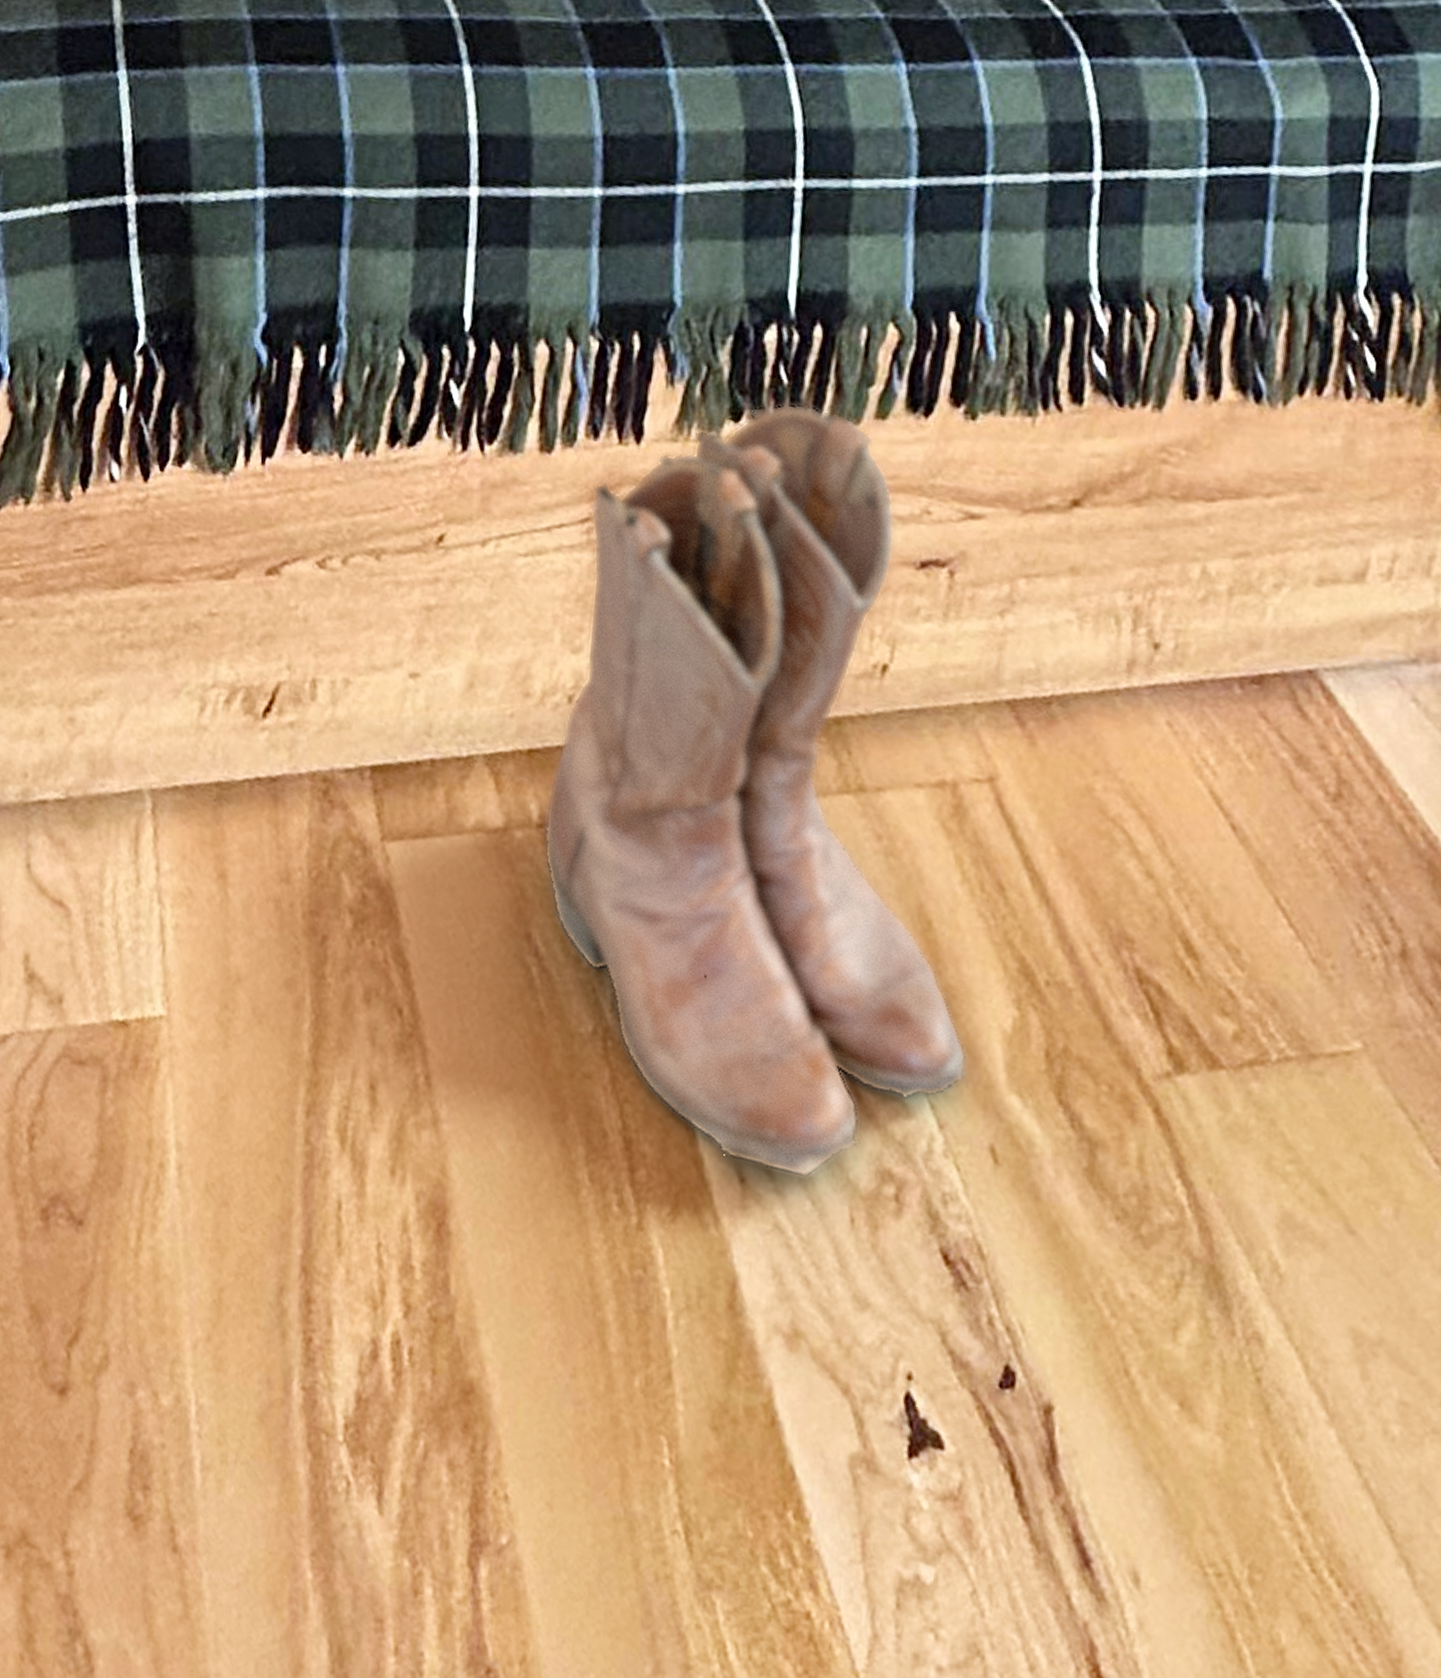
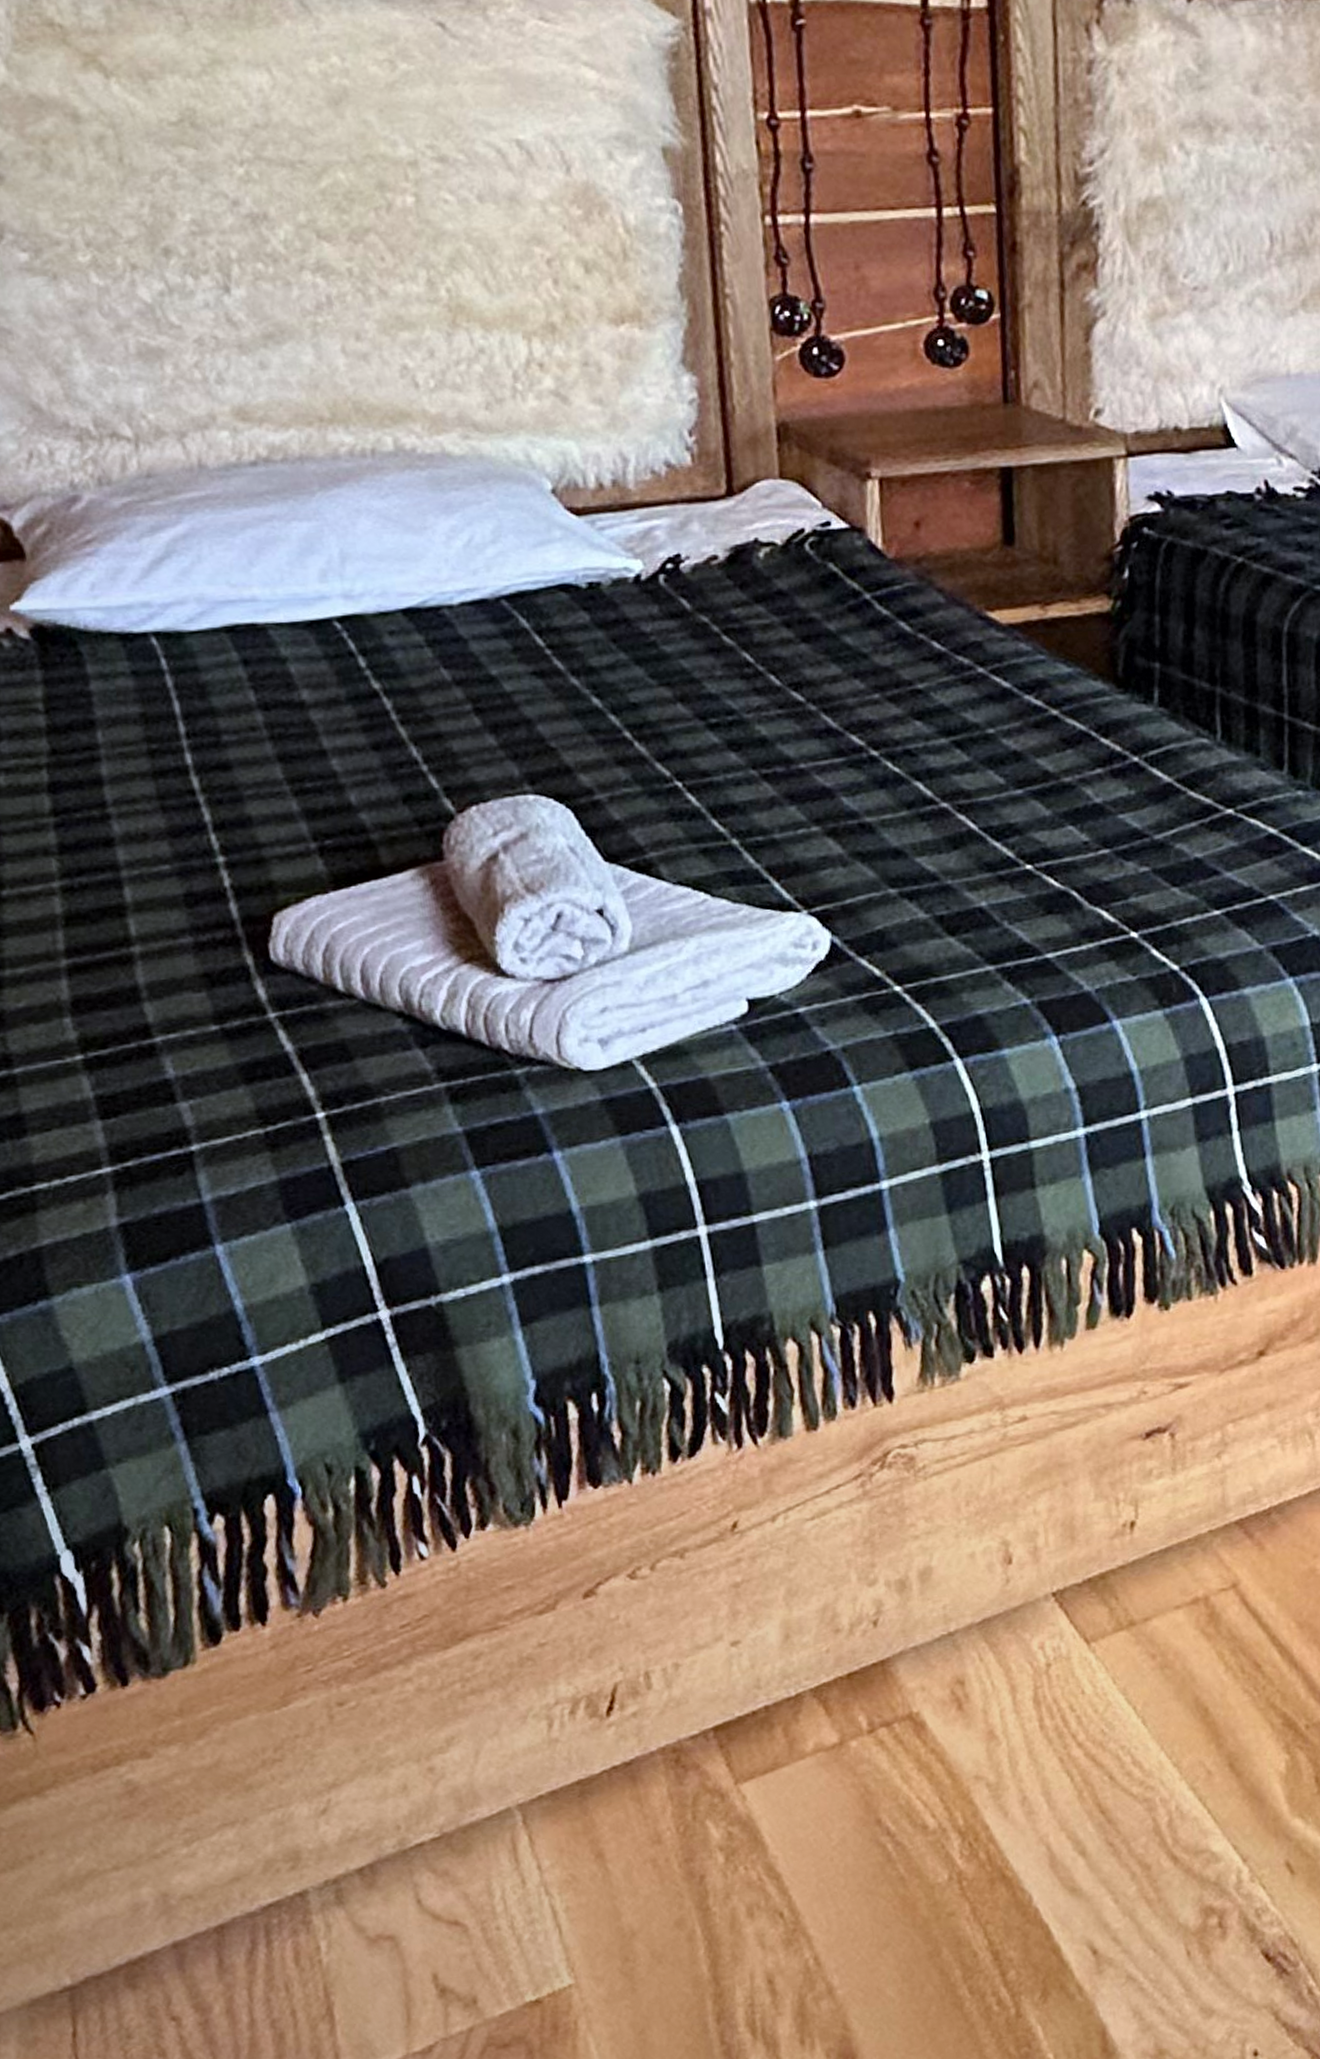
boots: present [543,403,967,1178] -> none [858,1332,1257,1939]

